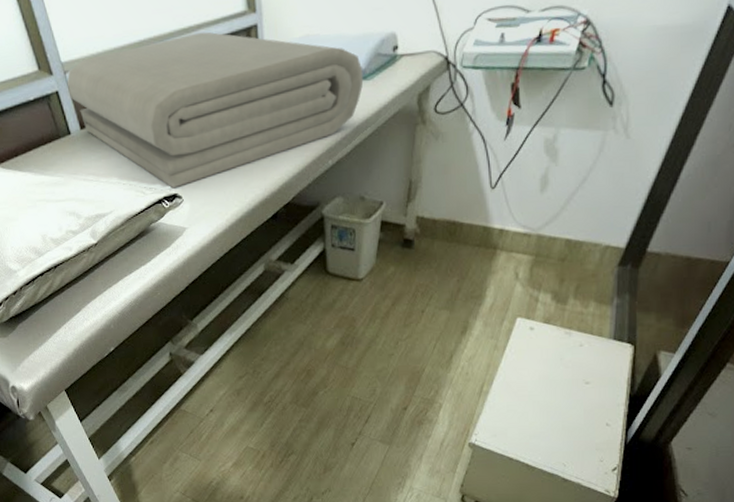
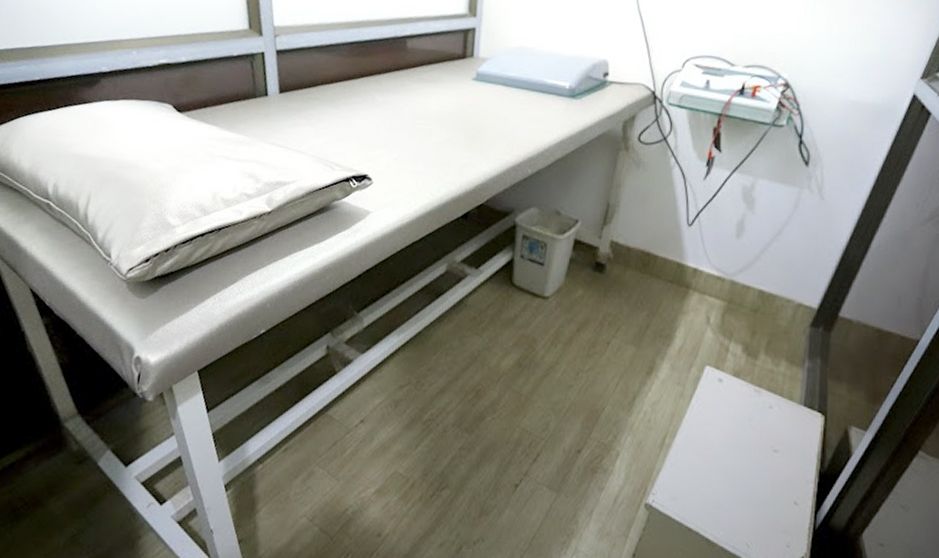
towel: present [67,31,364,189] -> none [274,24,573,169]

